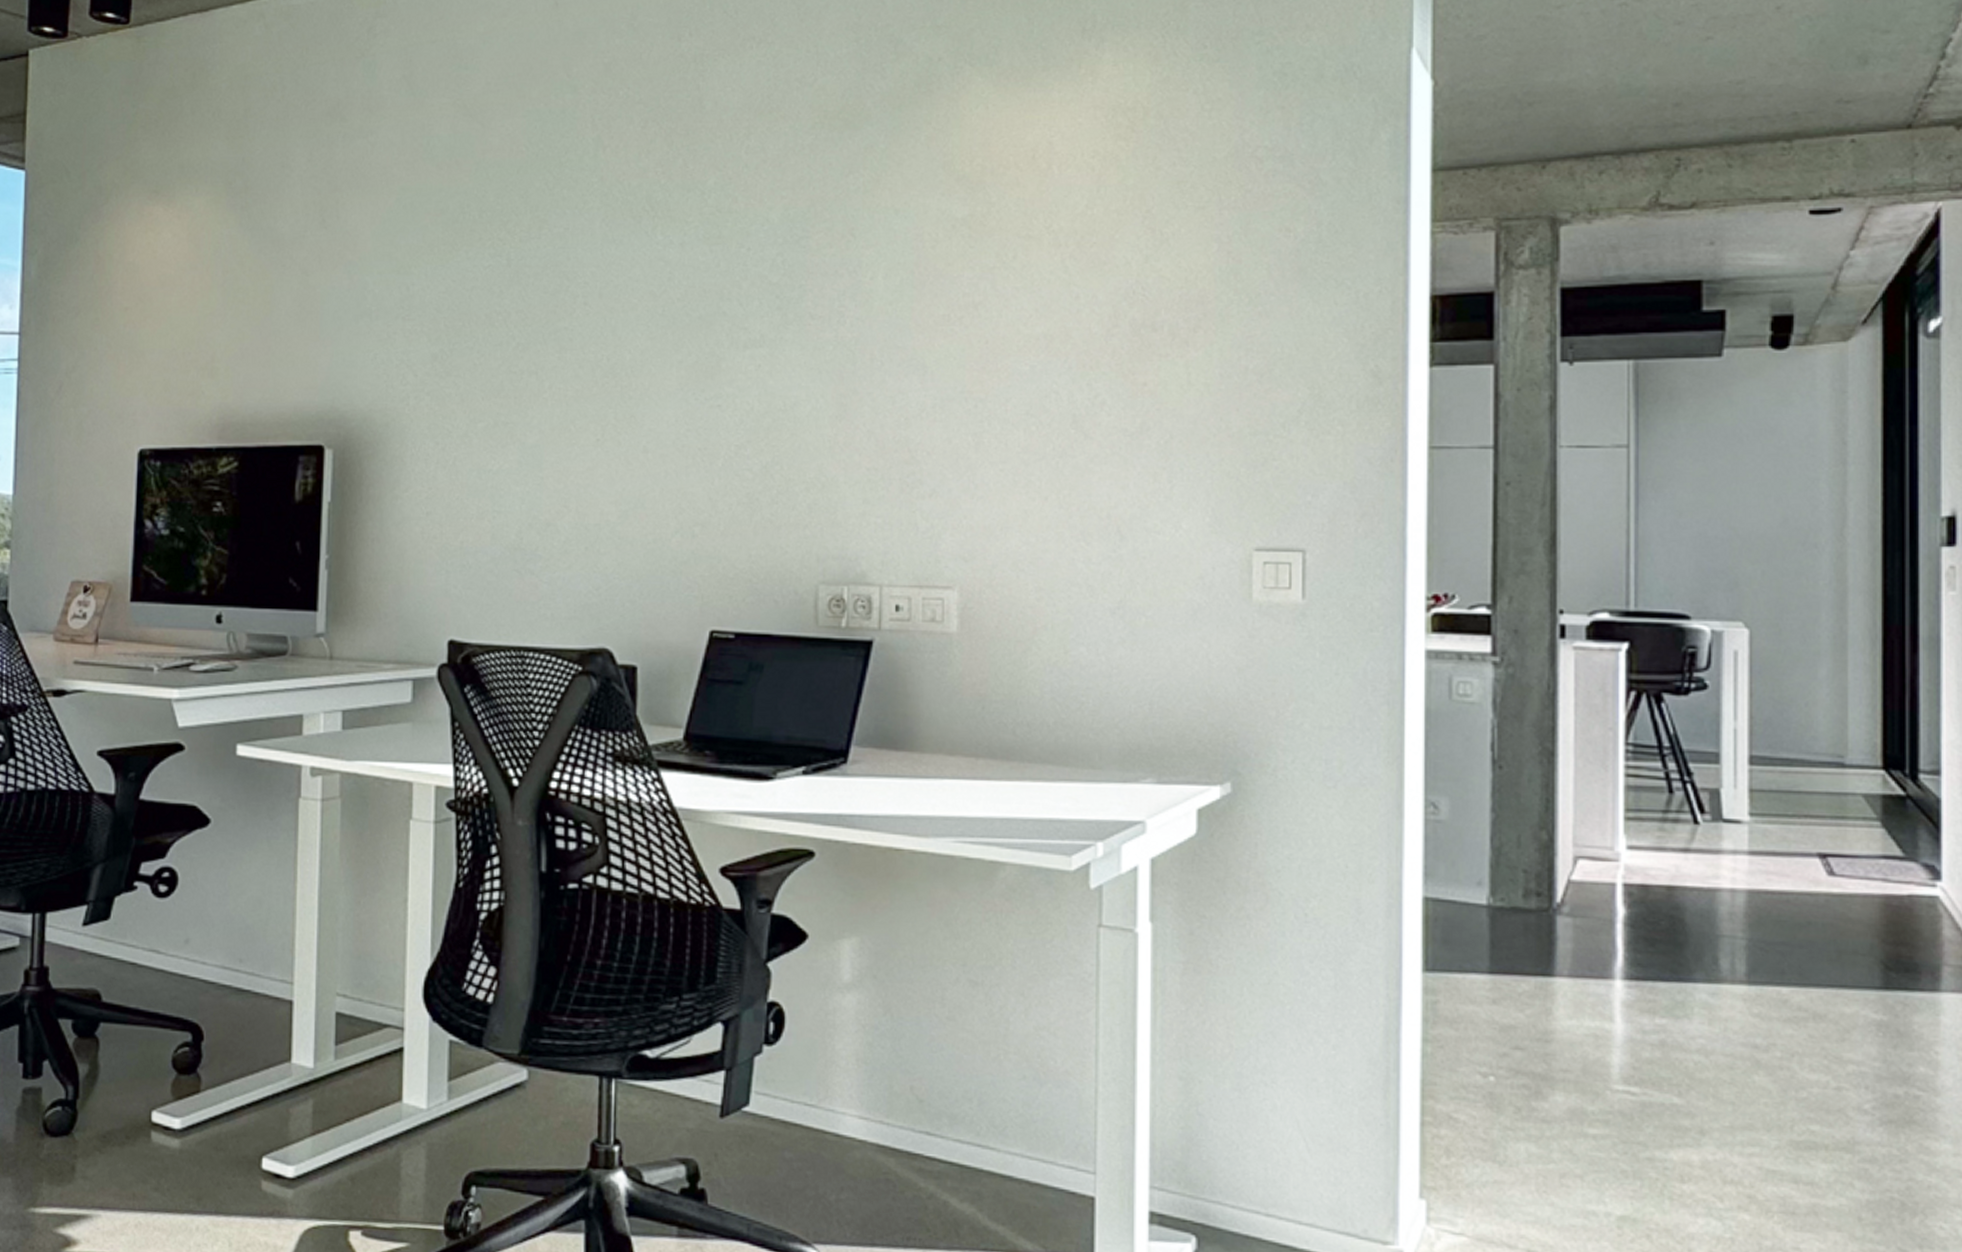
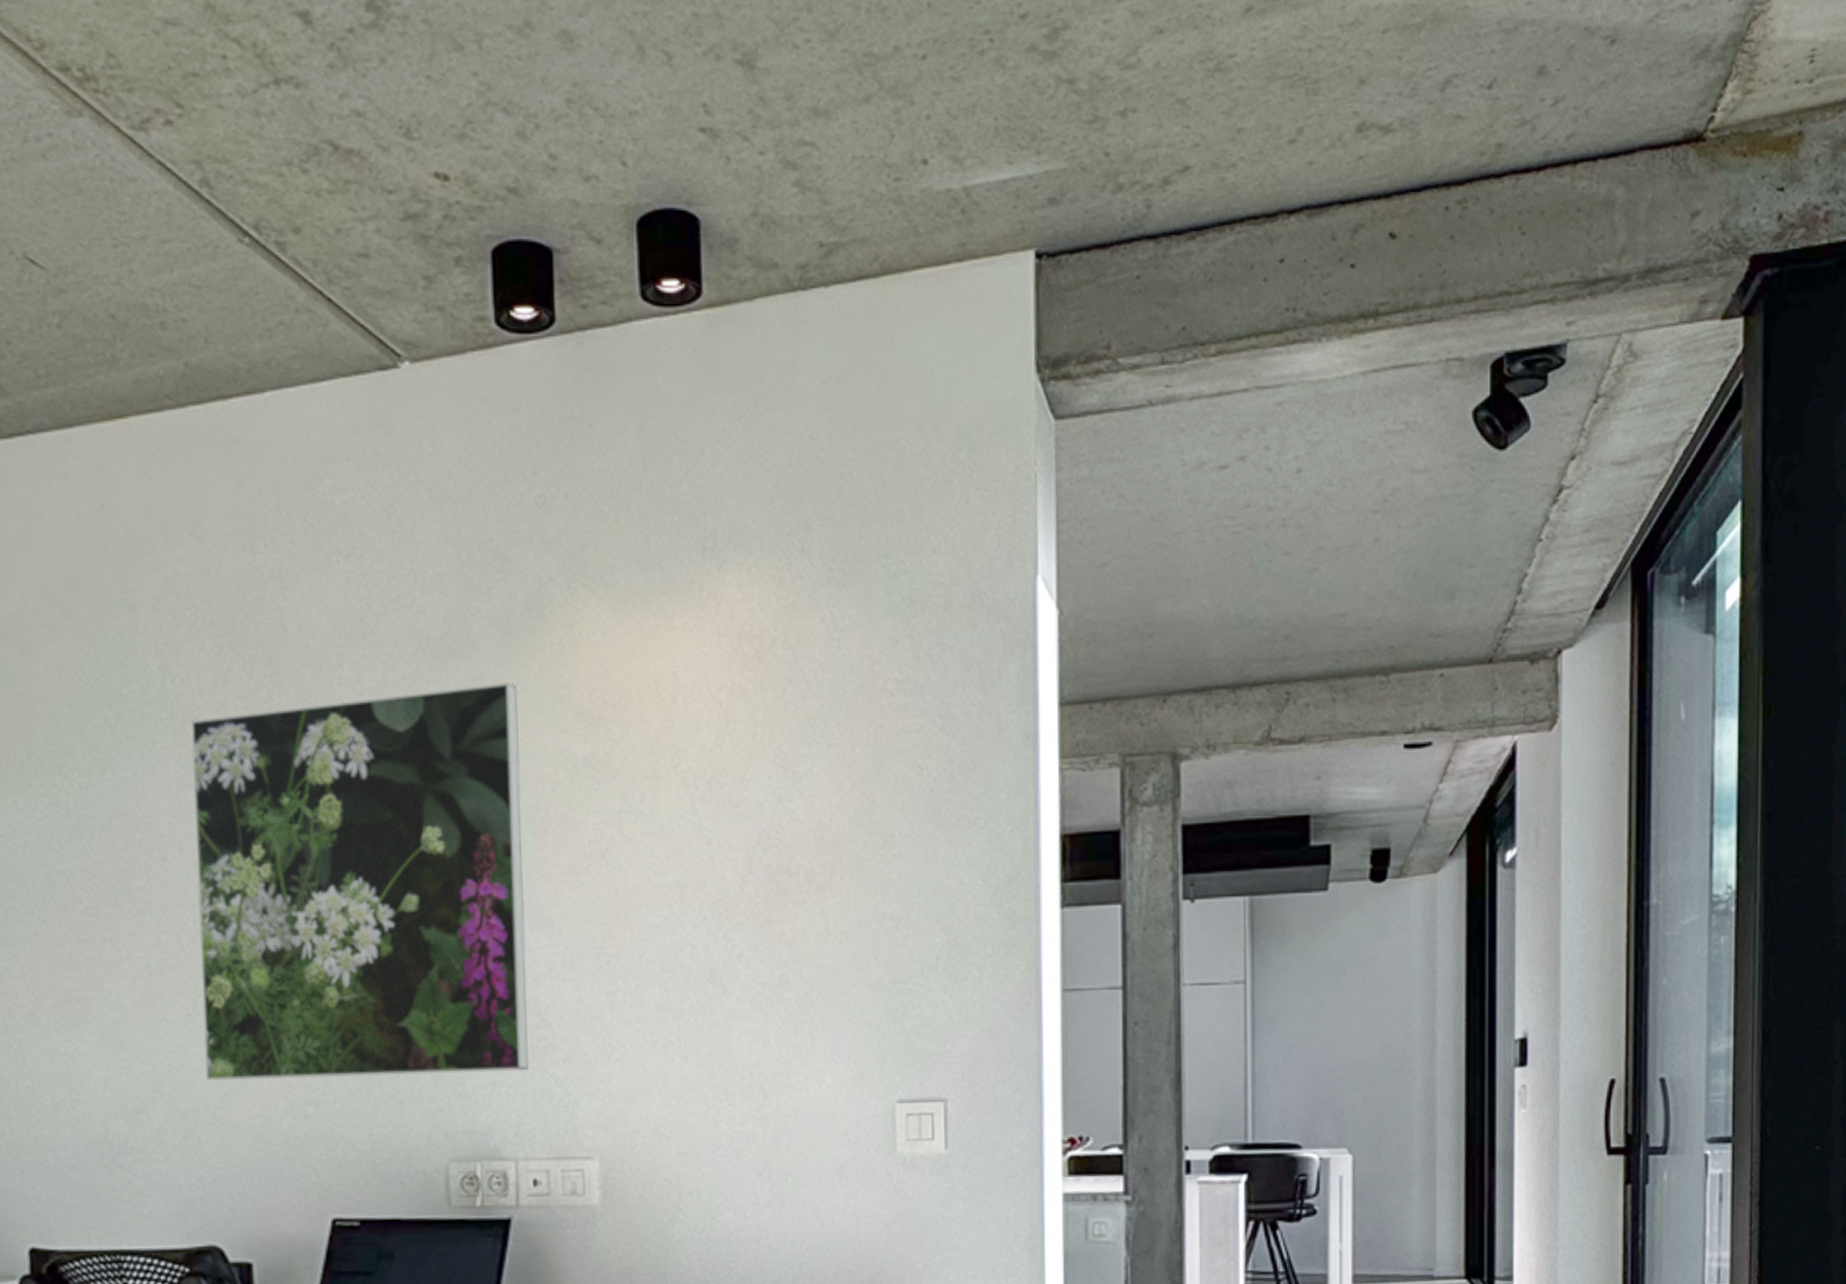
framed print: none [608,151,905,504] -> present [191,683,530,1080]

